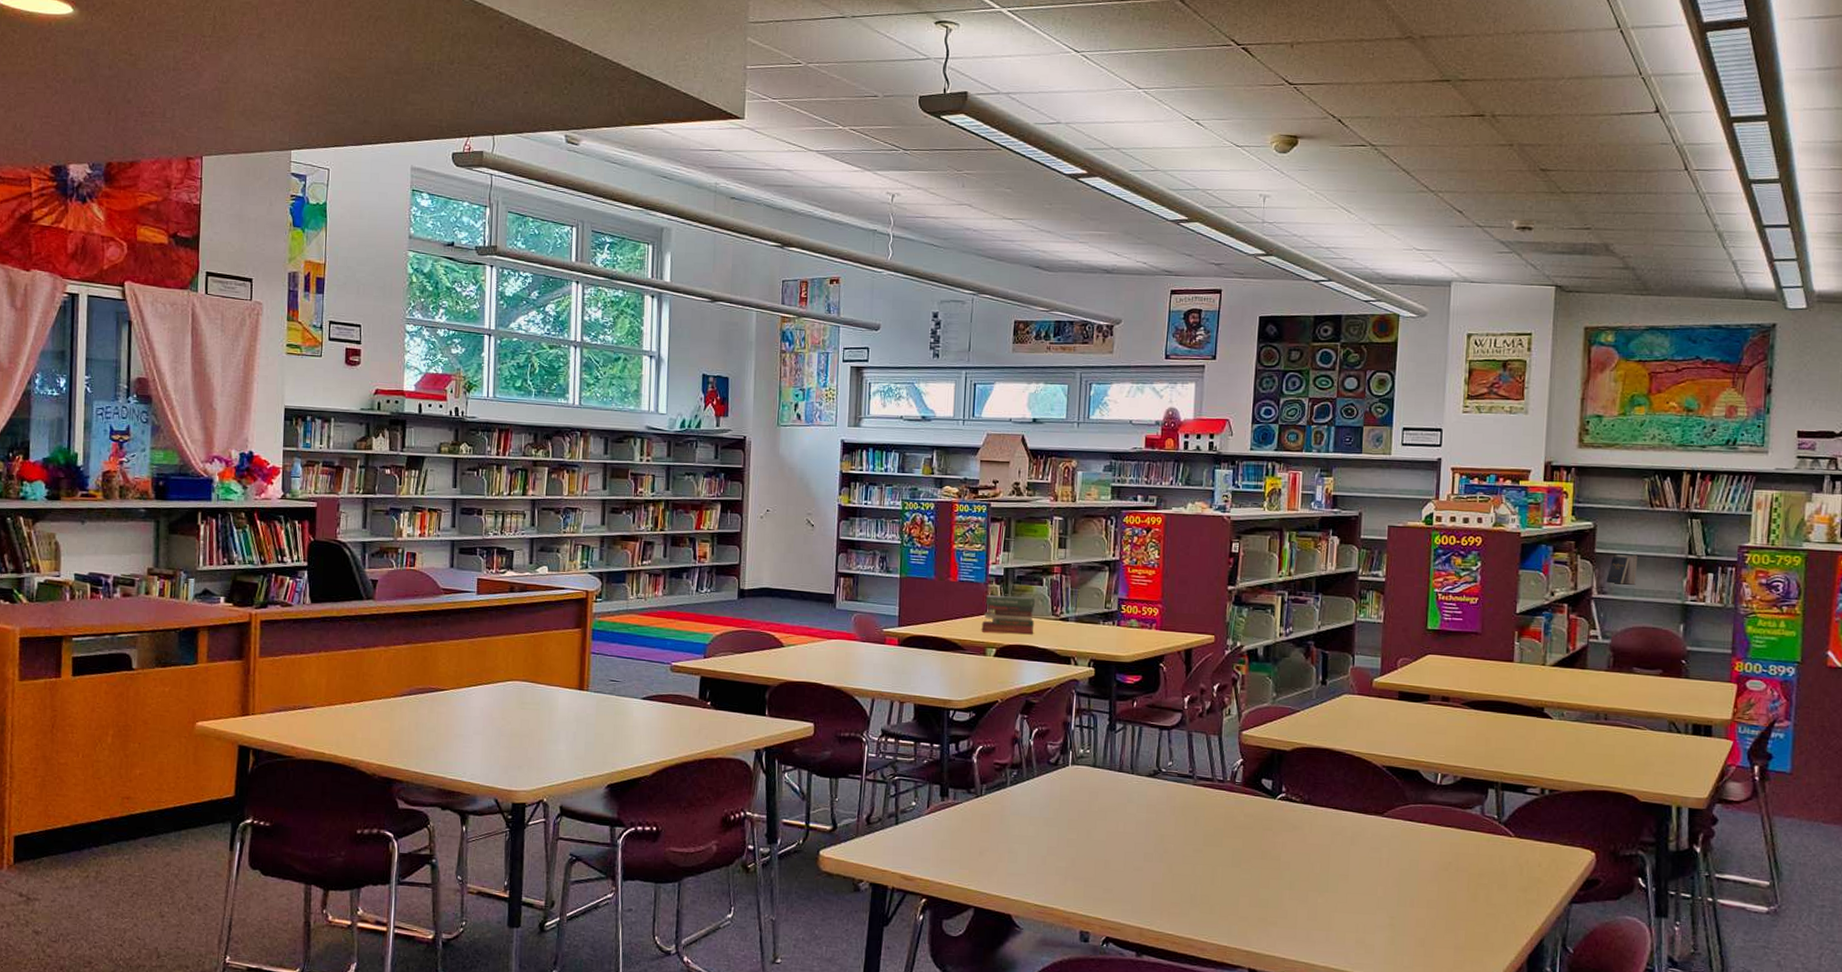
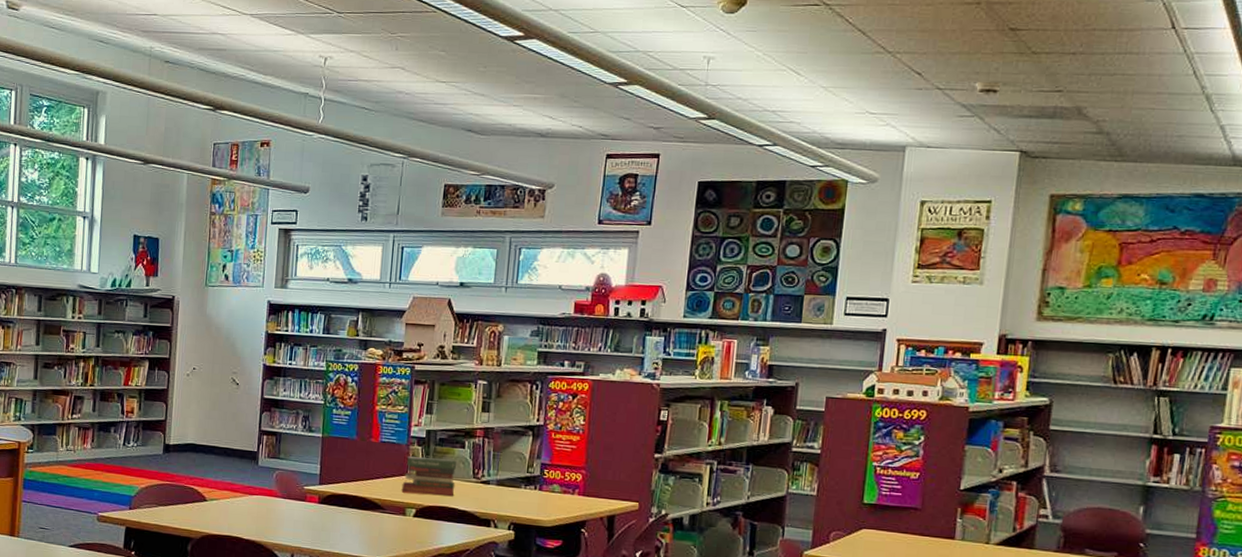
books: present [1606,554,1637,585] -> none [1060,432,1096,464]

